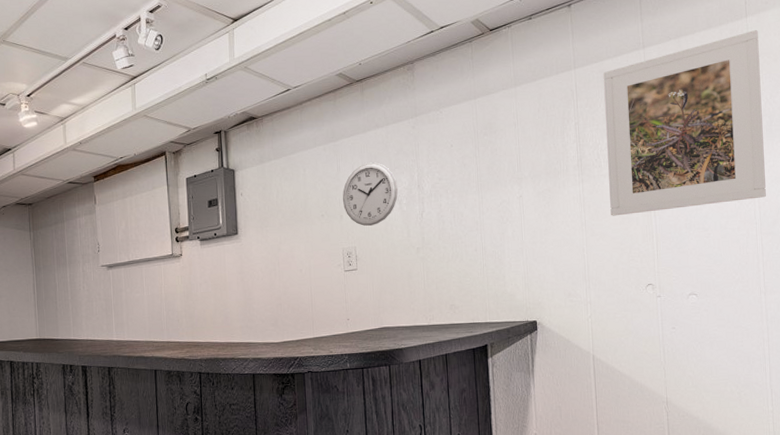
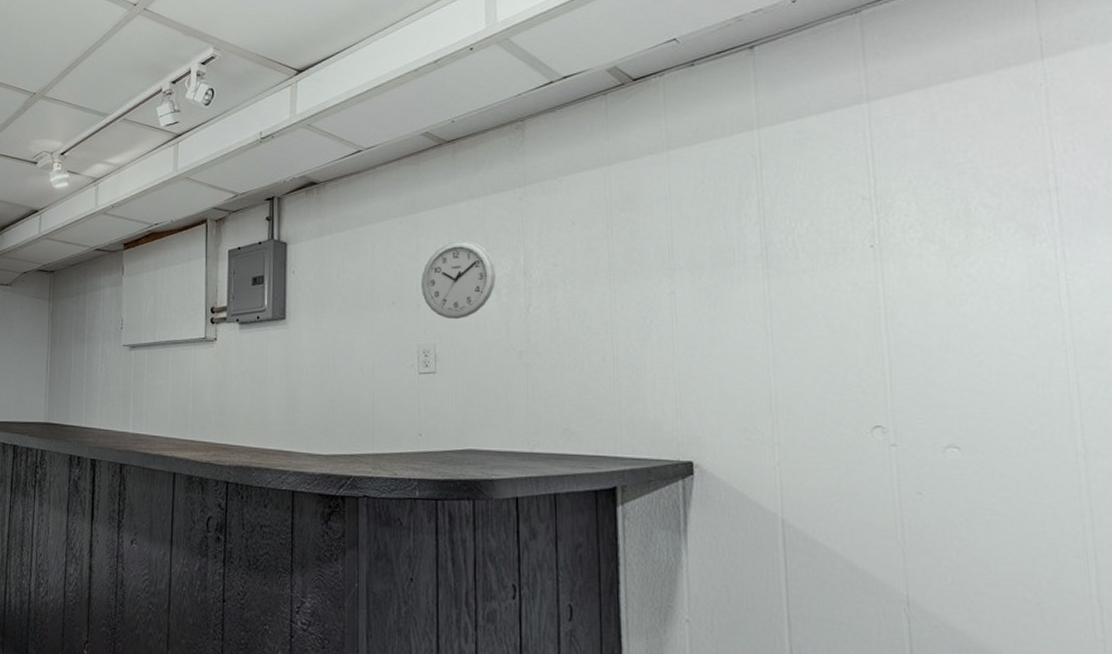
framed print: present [603,29,766,216] -> none [802,75,1083,327]

